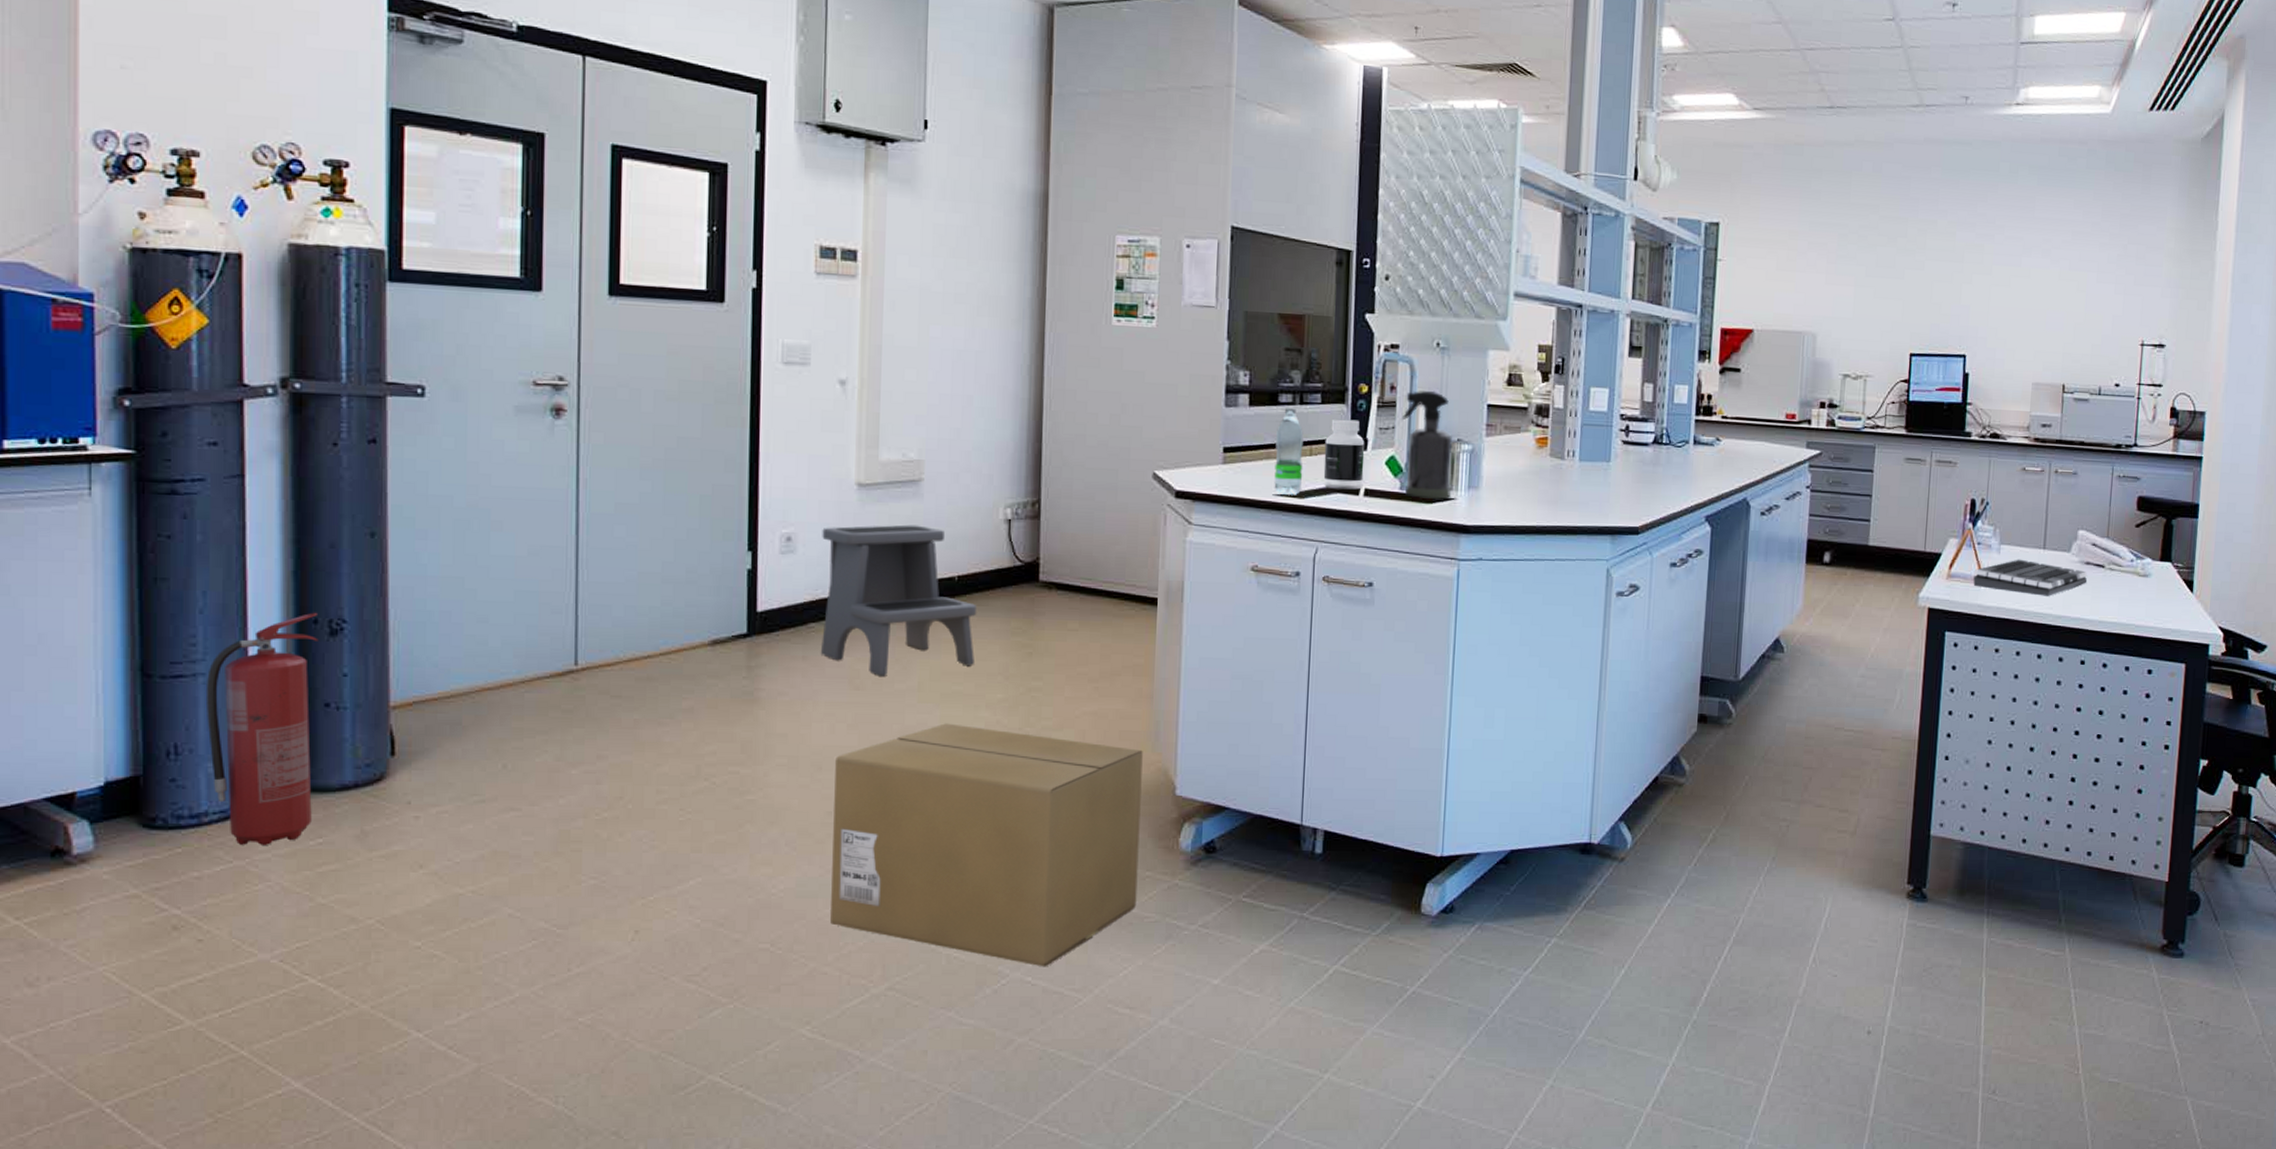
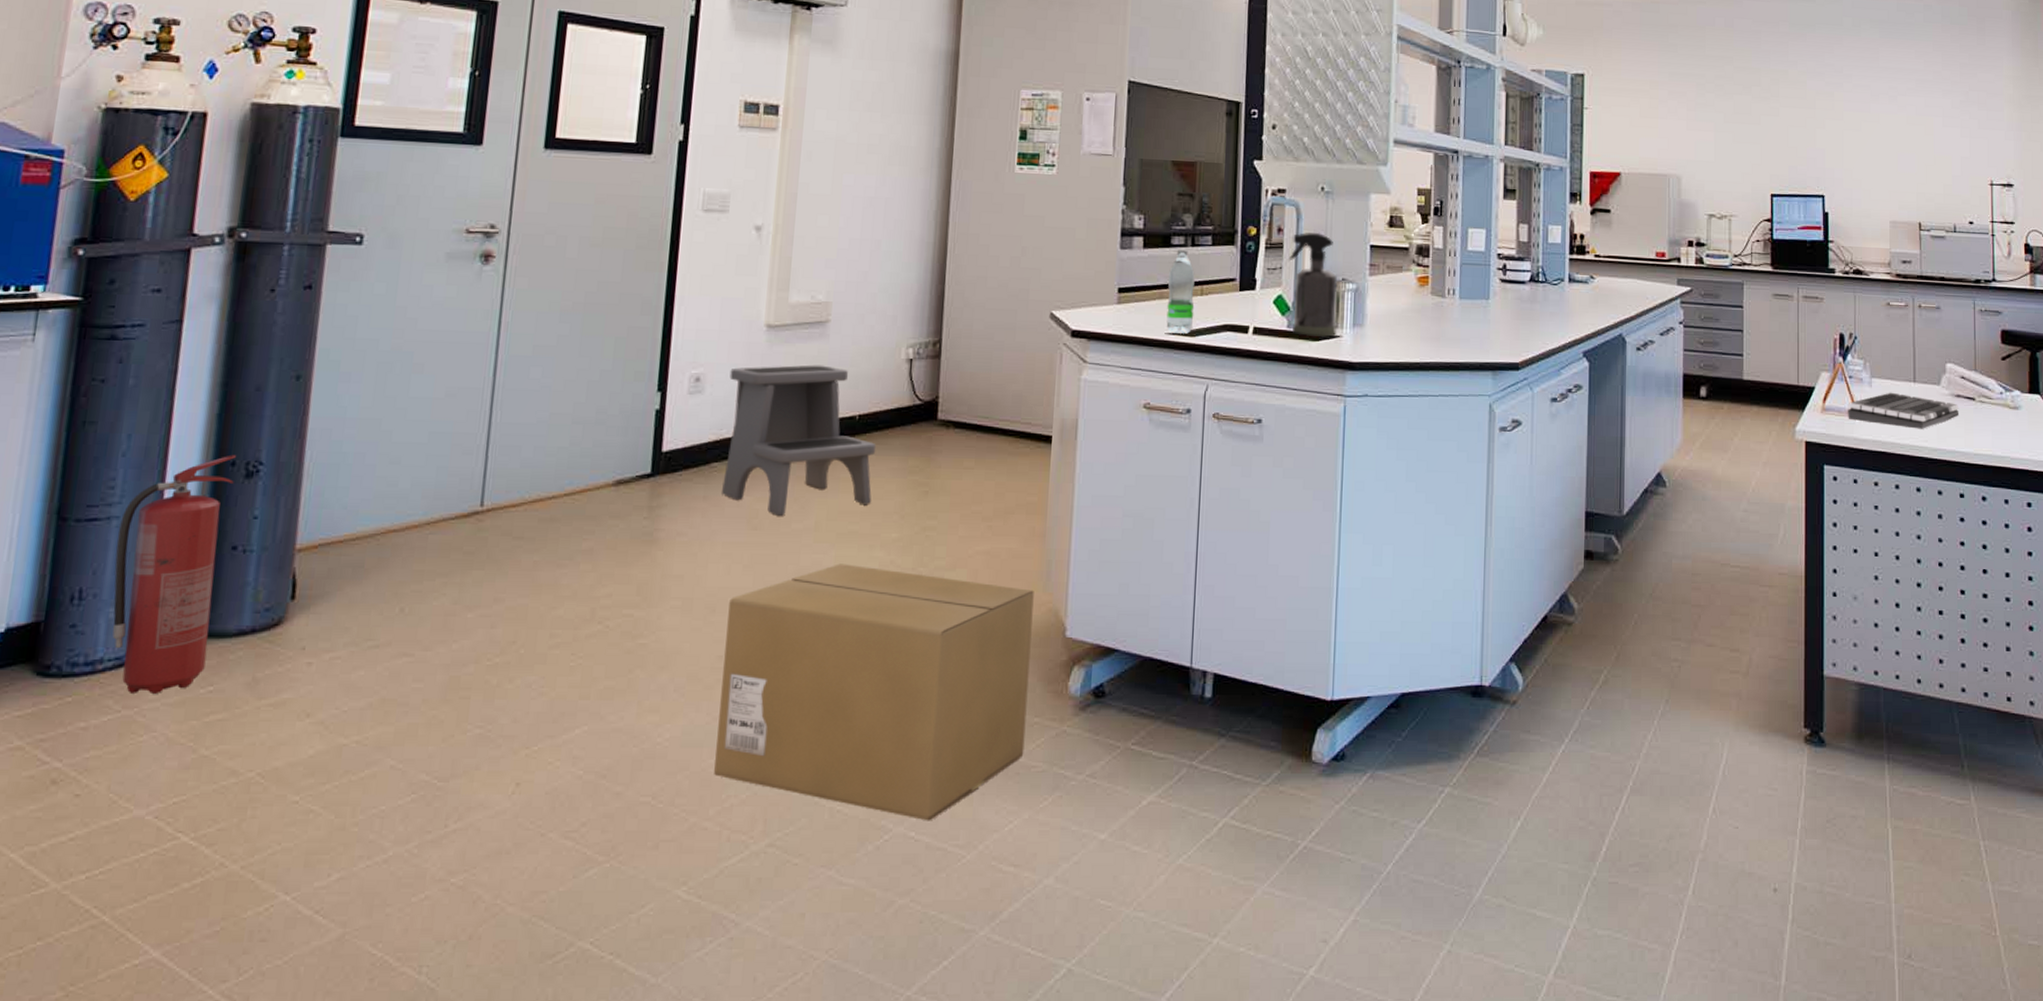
medicine bottle: present [1323,419,1365,490] -> none [1213,260,1254,328]

